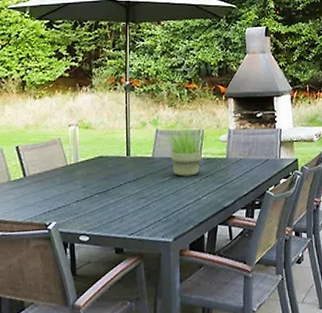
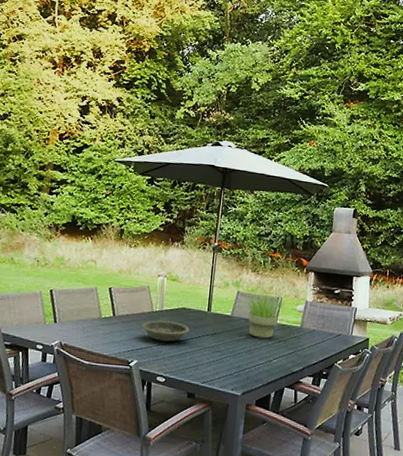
bowl: none [57,173,110,197] -> present [142,320,190,342]

